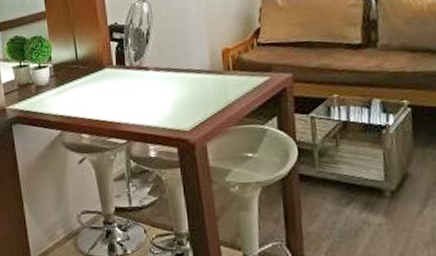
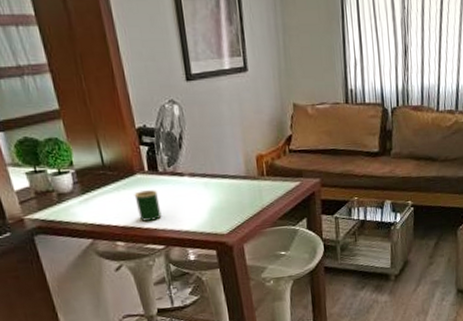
mug: none [101,84,126,115] -> present [134,190,162,222]

